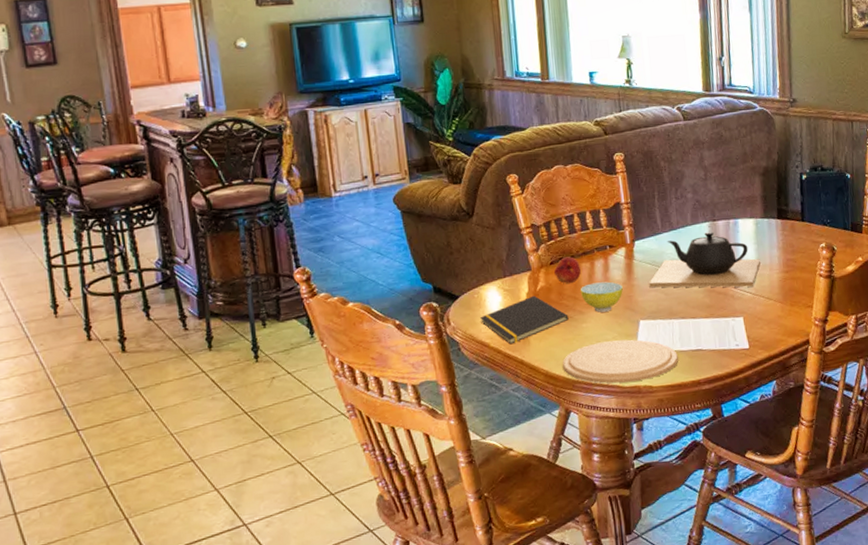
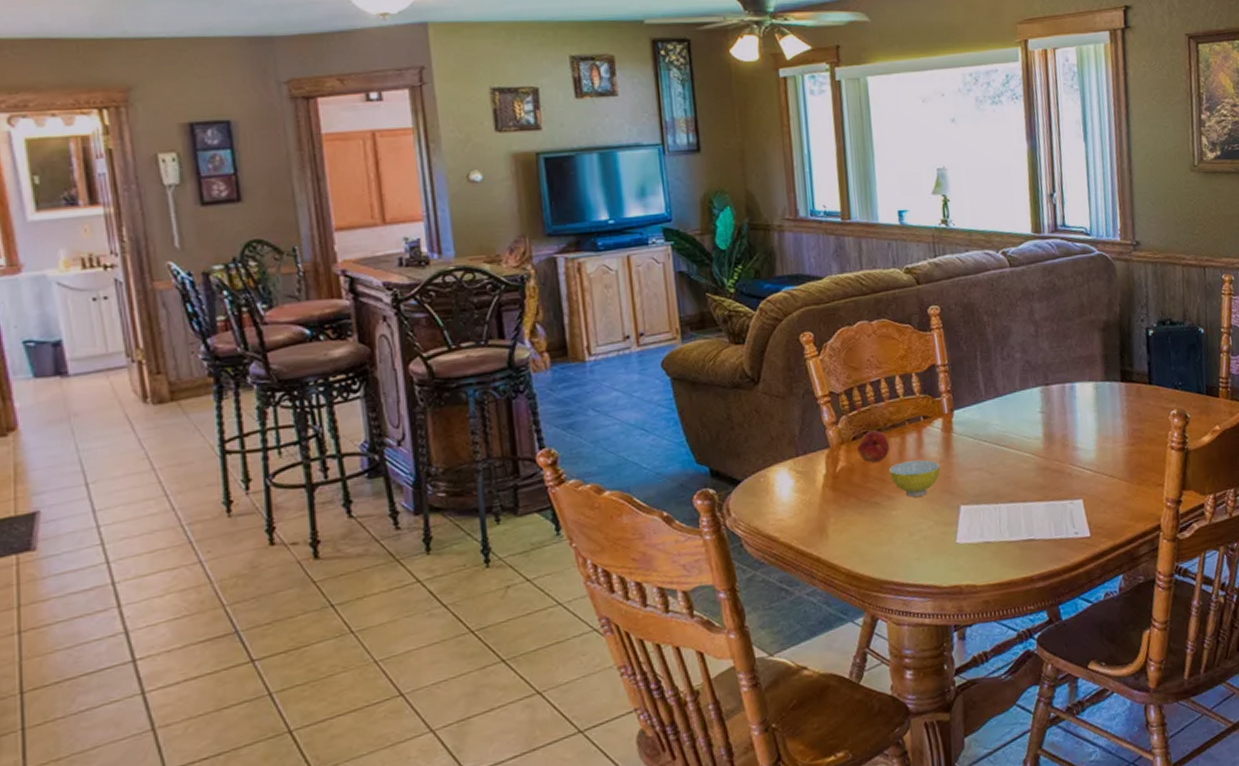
notepad: present [479,295,569,345] -> none [766,478,875,539]
plate: present [563,339,678,384] -> none [868,529,1007,583]
teapot: present [649,232,760,288] -> none [971,398,1102,466]

